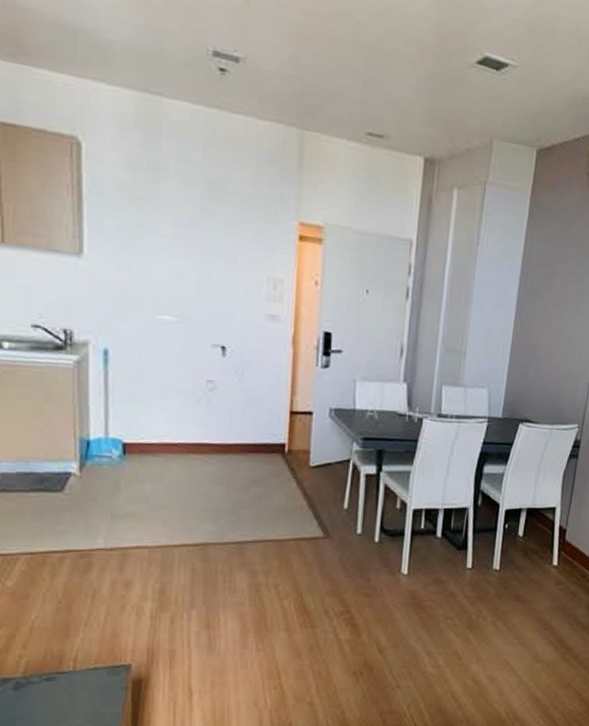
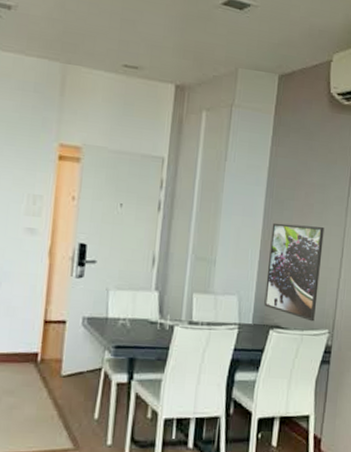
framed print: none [514,313,579,416] -> present [264,223,324,322]

